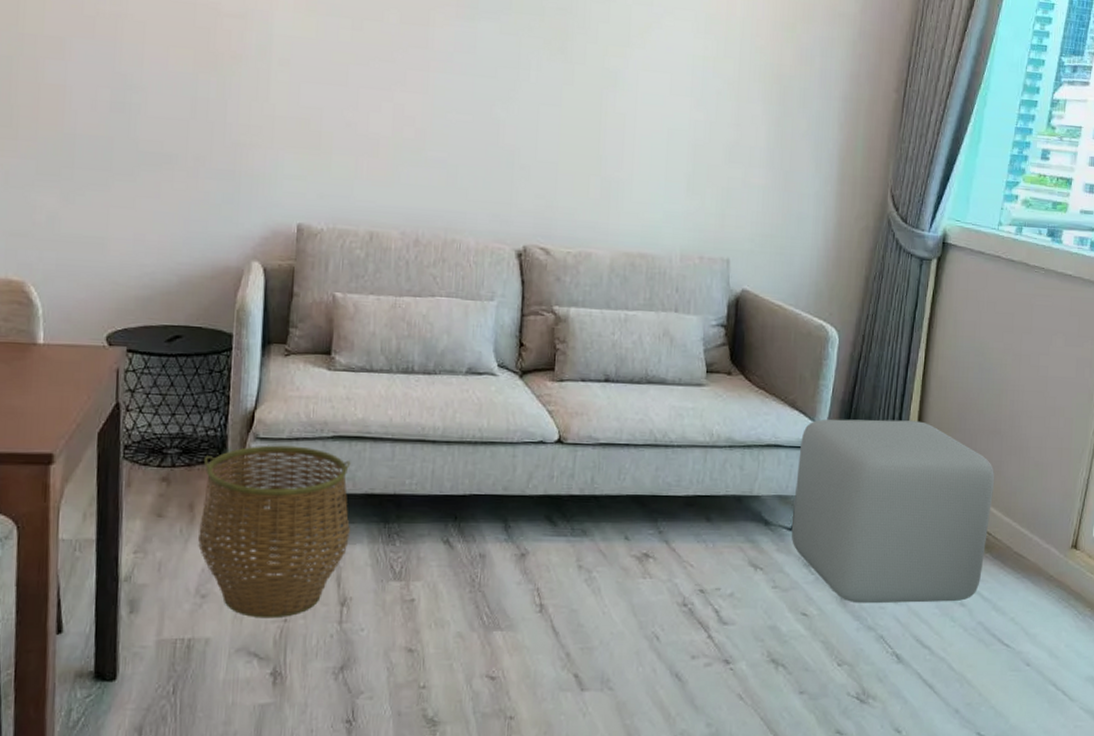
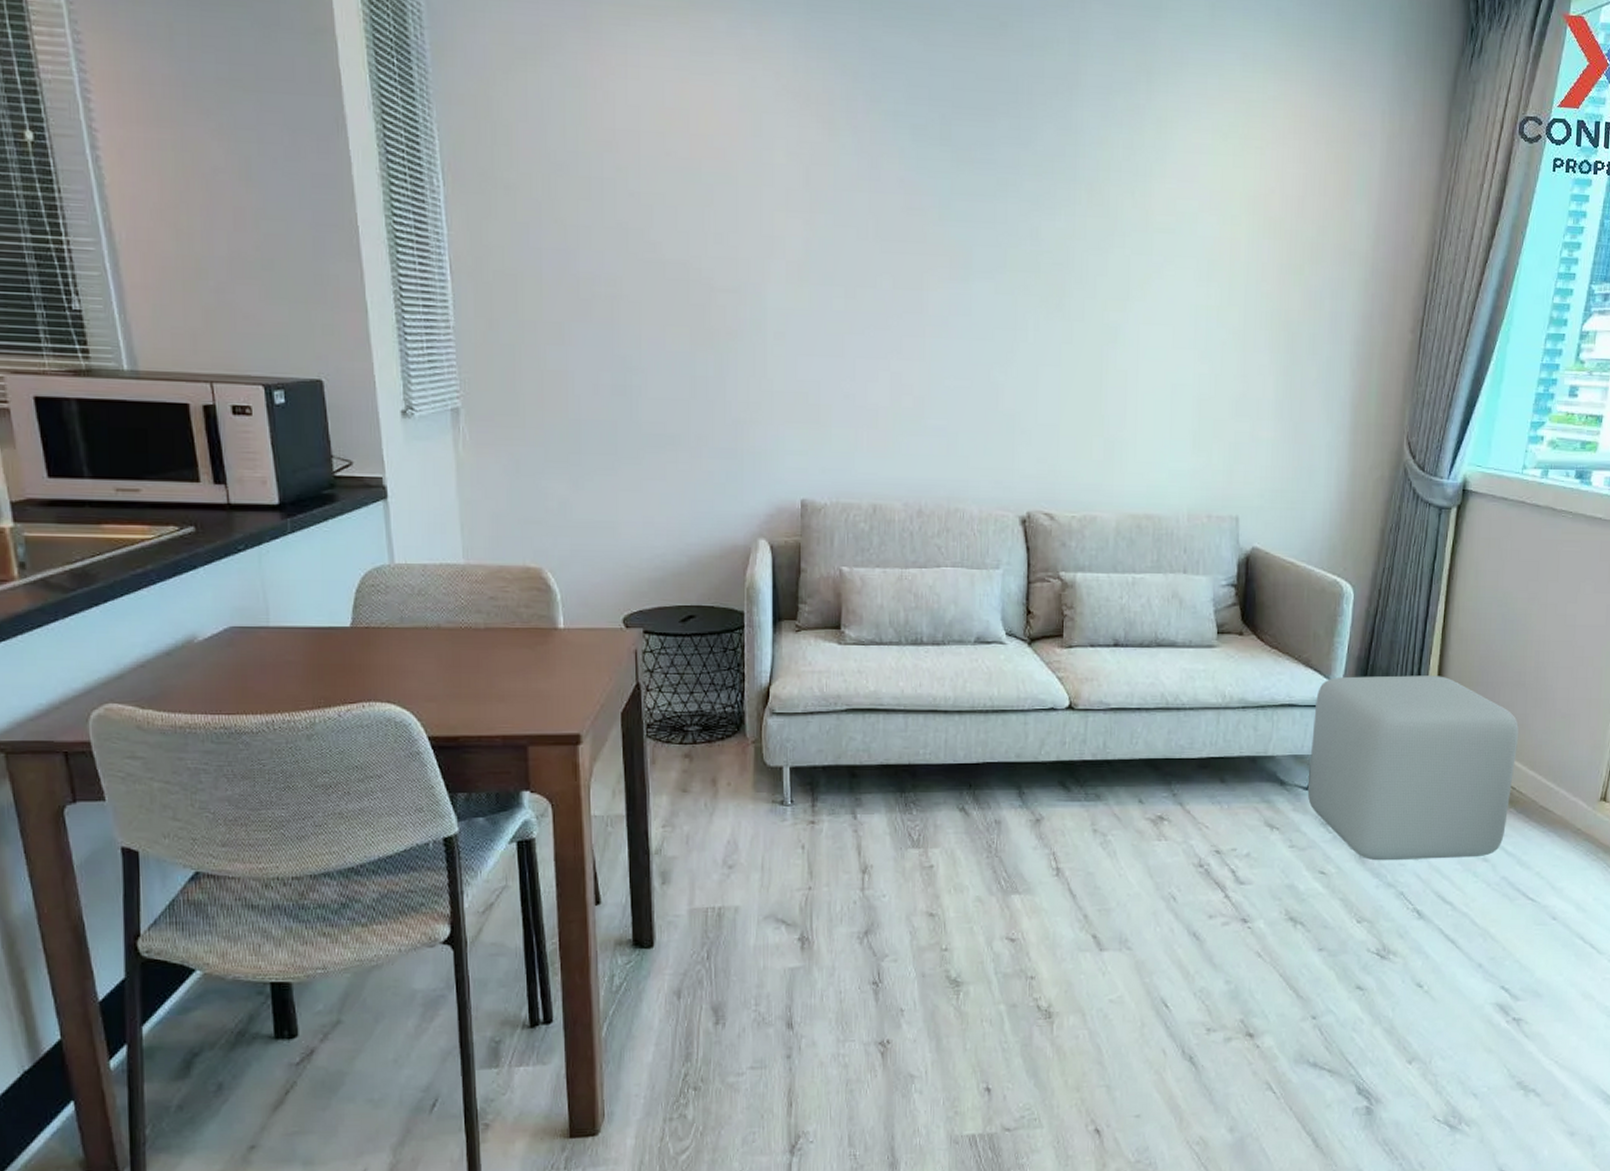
basket: present [198,445,351,619] -> none [723,719,869,887]

